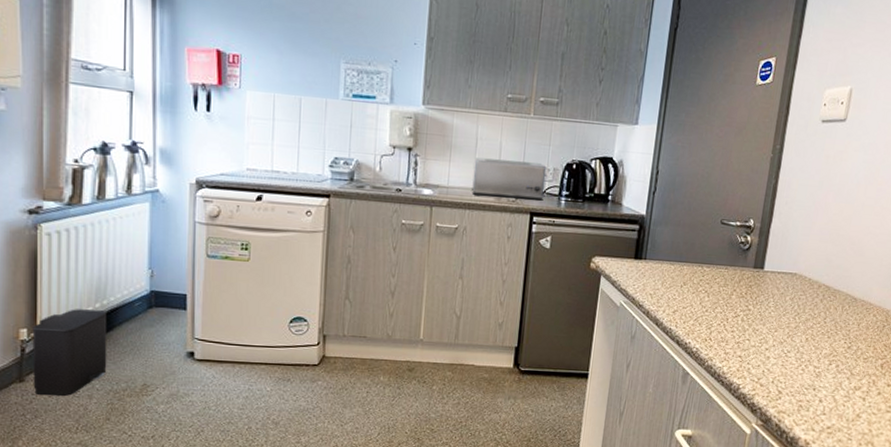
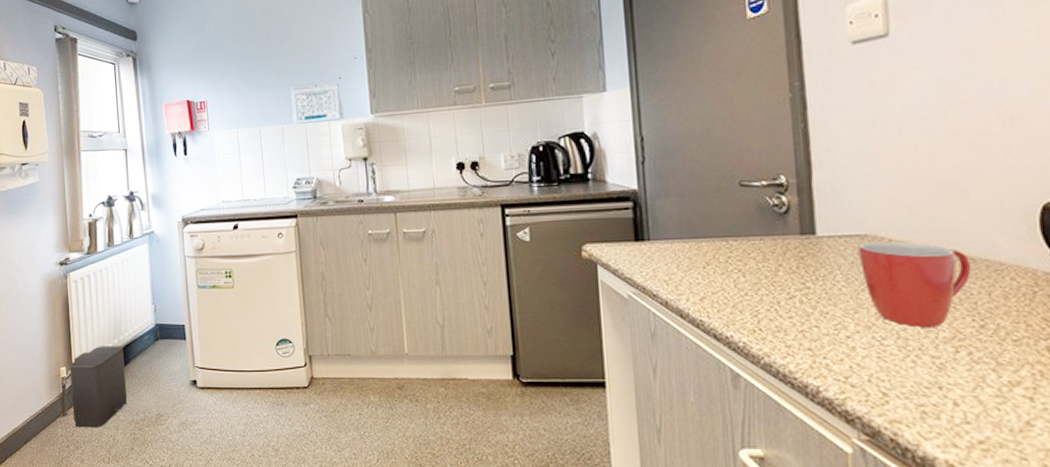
toaster: present [472,157,548,202] -> none [431,151,513,196]
mug: none [786,279,854,346] -> present [858,241,971,328]

